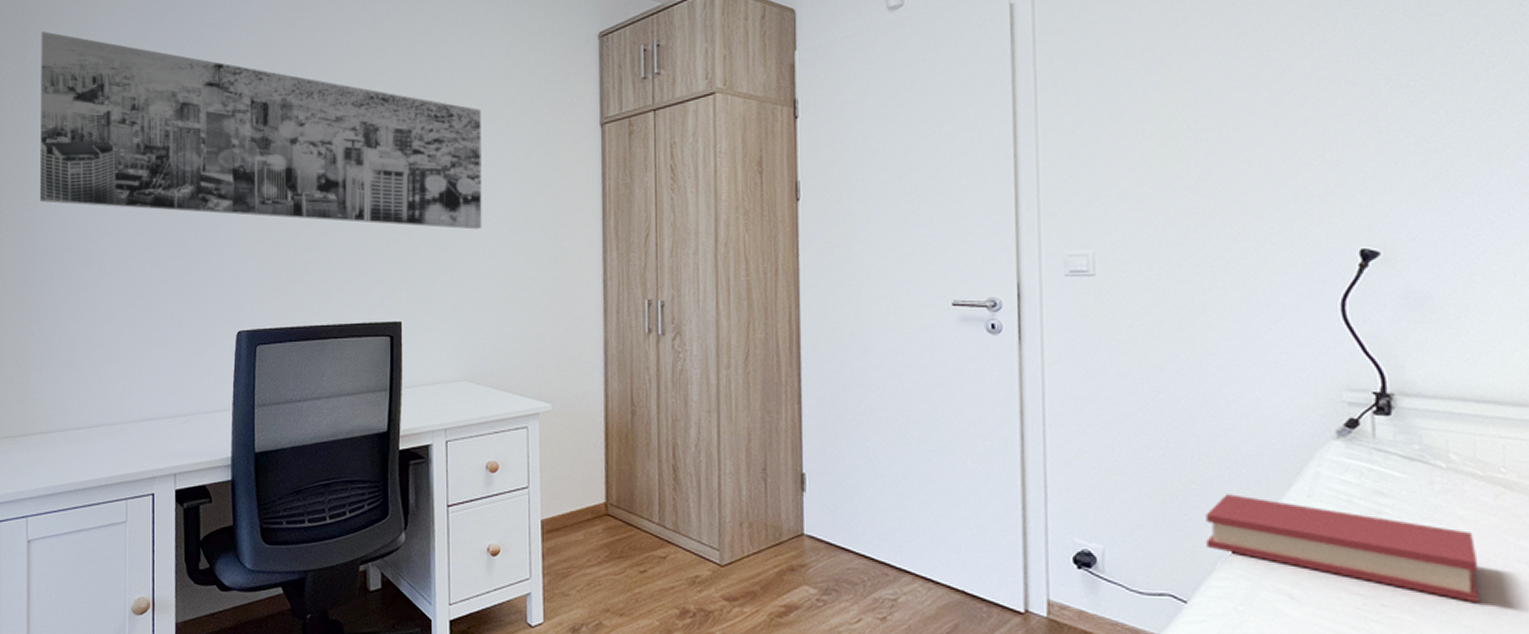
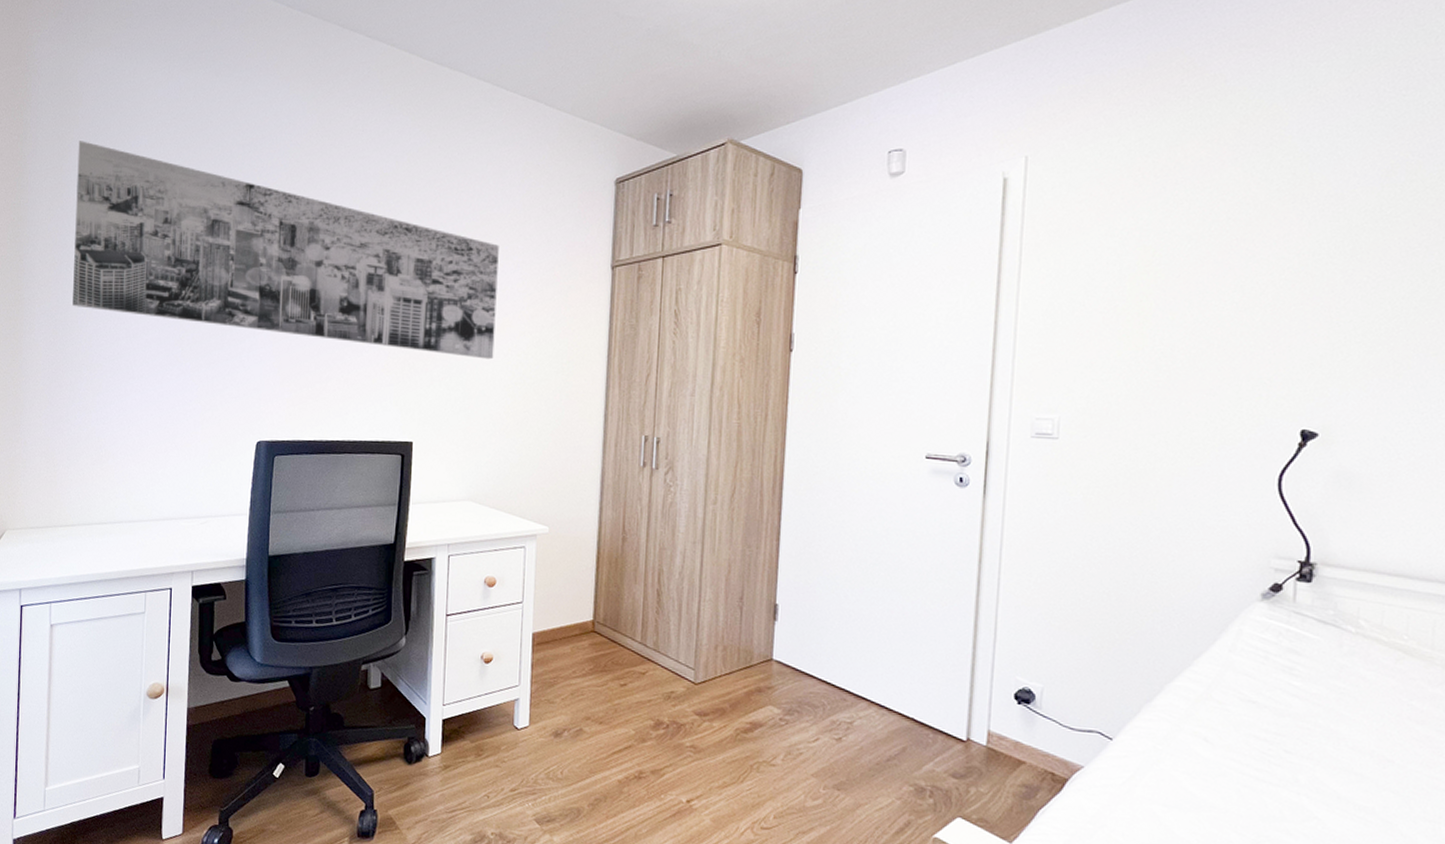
hardback book: present [1205,494,1480,604] -> none [1135,645,1374,754]

